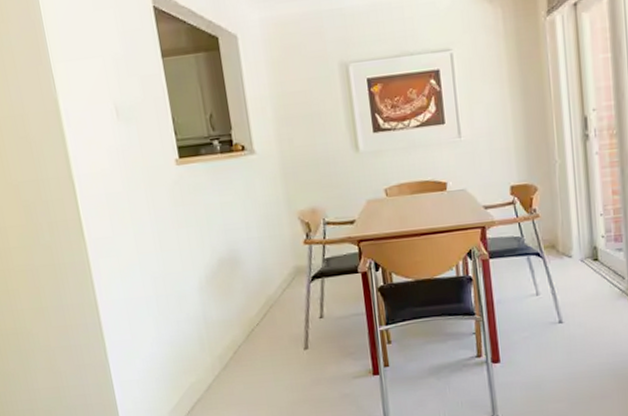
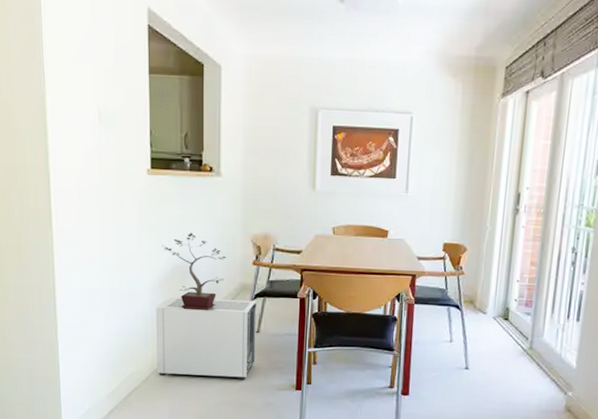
potted plant: none [202,220,276,305] -> present [161,233,227,311]
air purifier: none [207,283,324,382] -> present [156,296,257,380]

